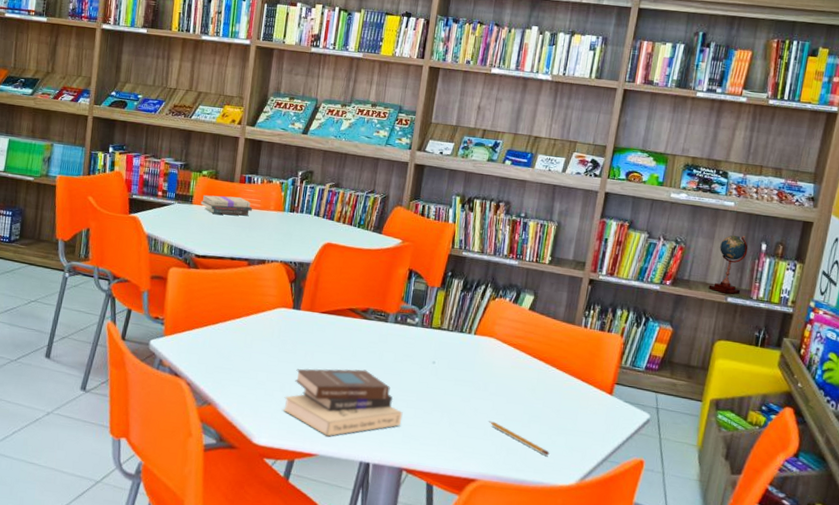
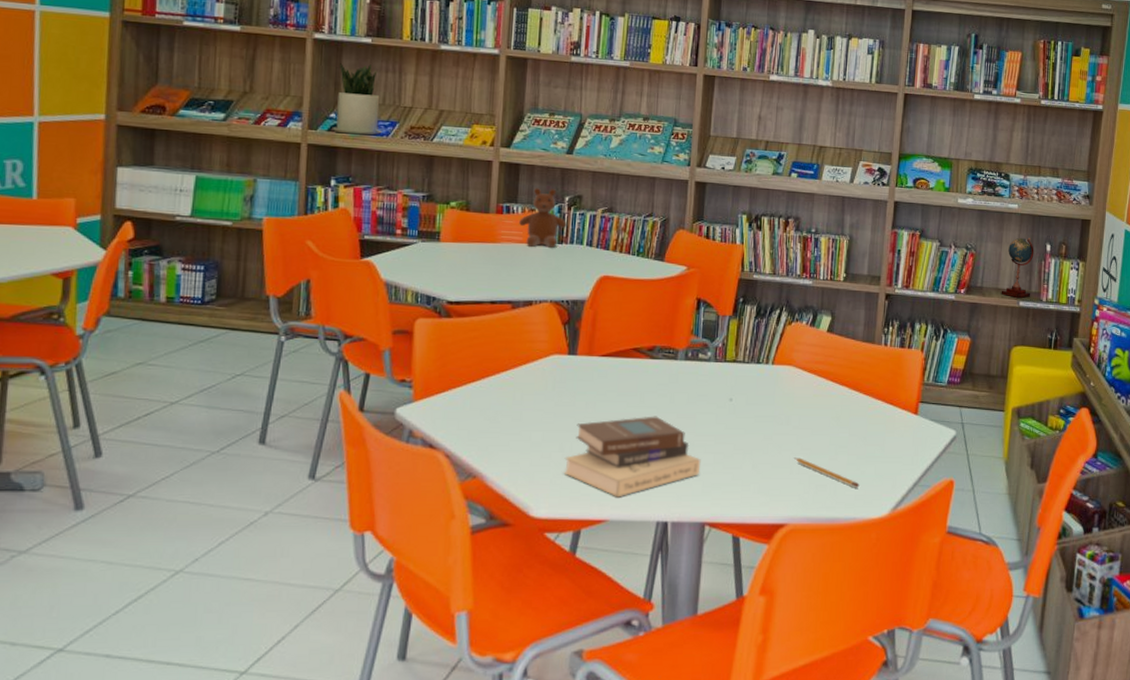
planter: none [112,50,151,112] -> present [332,63,382,136]
books: present [200,195,252,216] -> none [450,229,513,252]
teddy bear: none [258,162,299,215] -> present [519,188,568,248]

